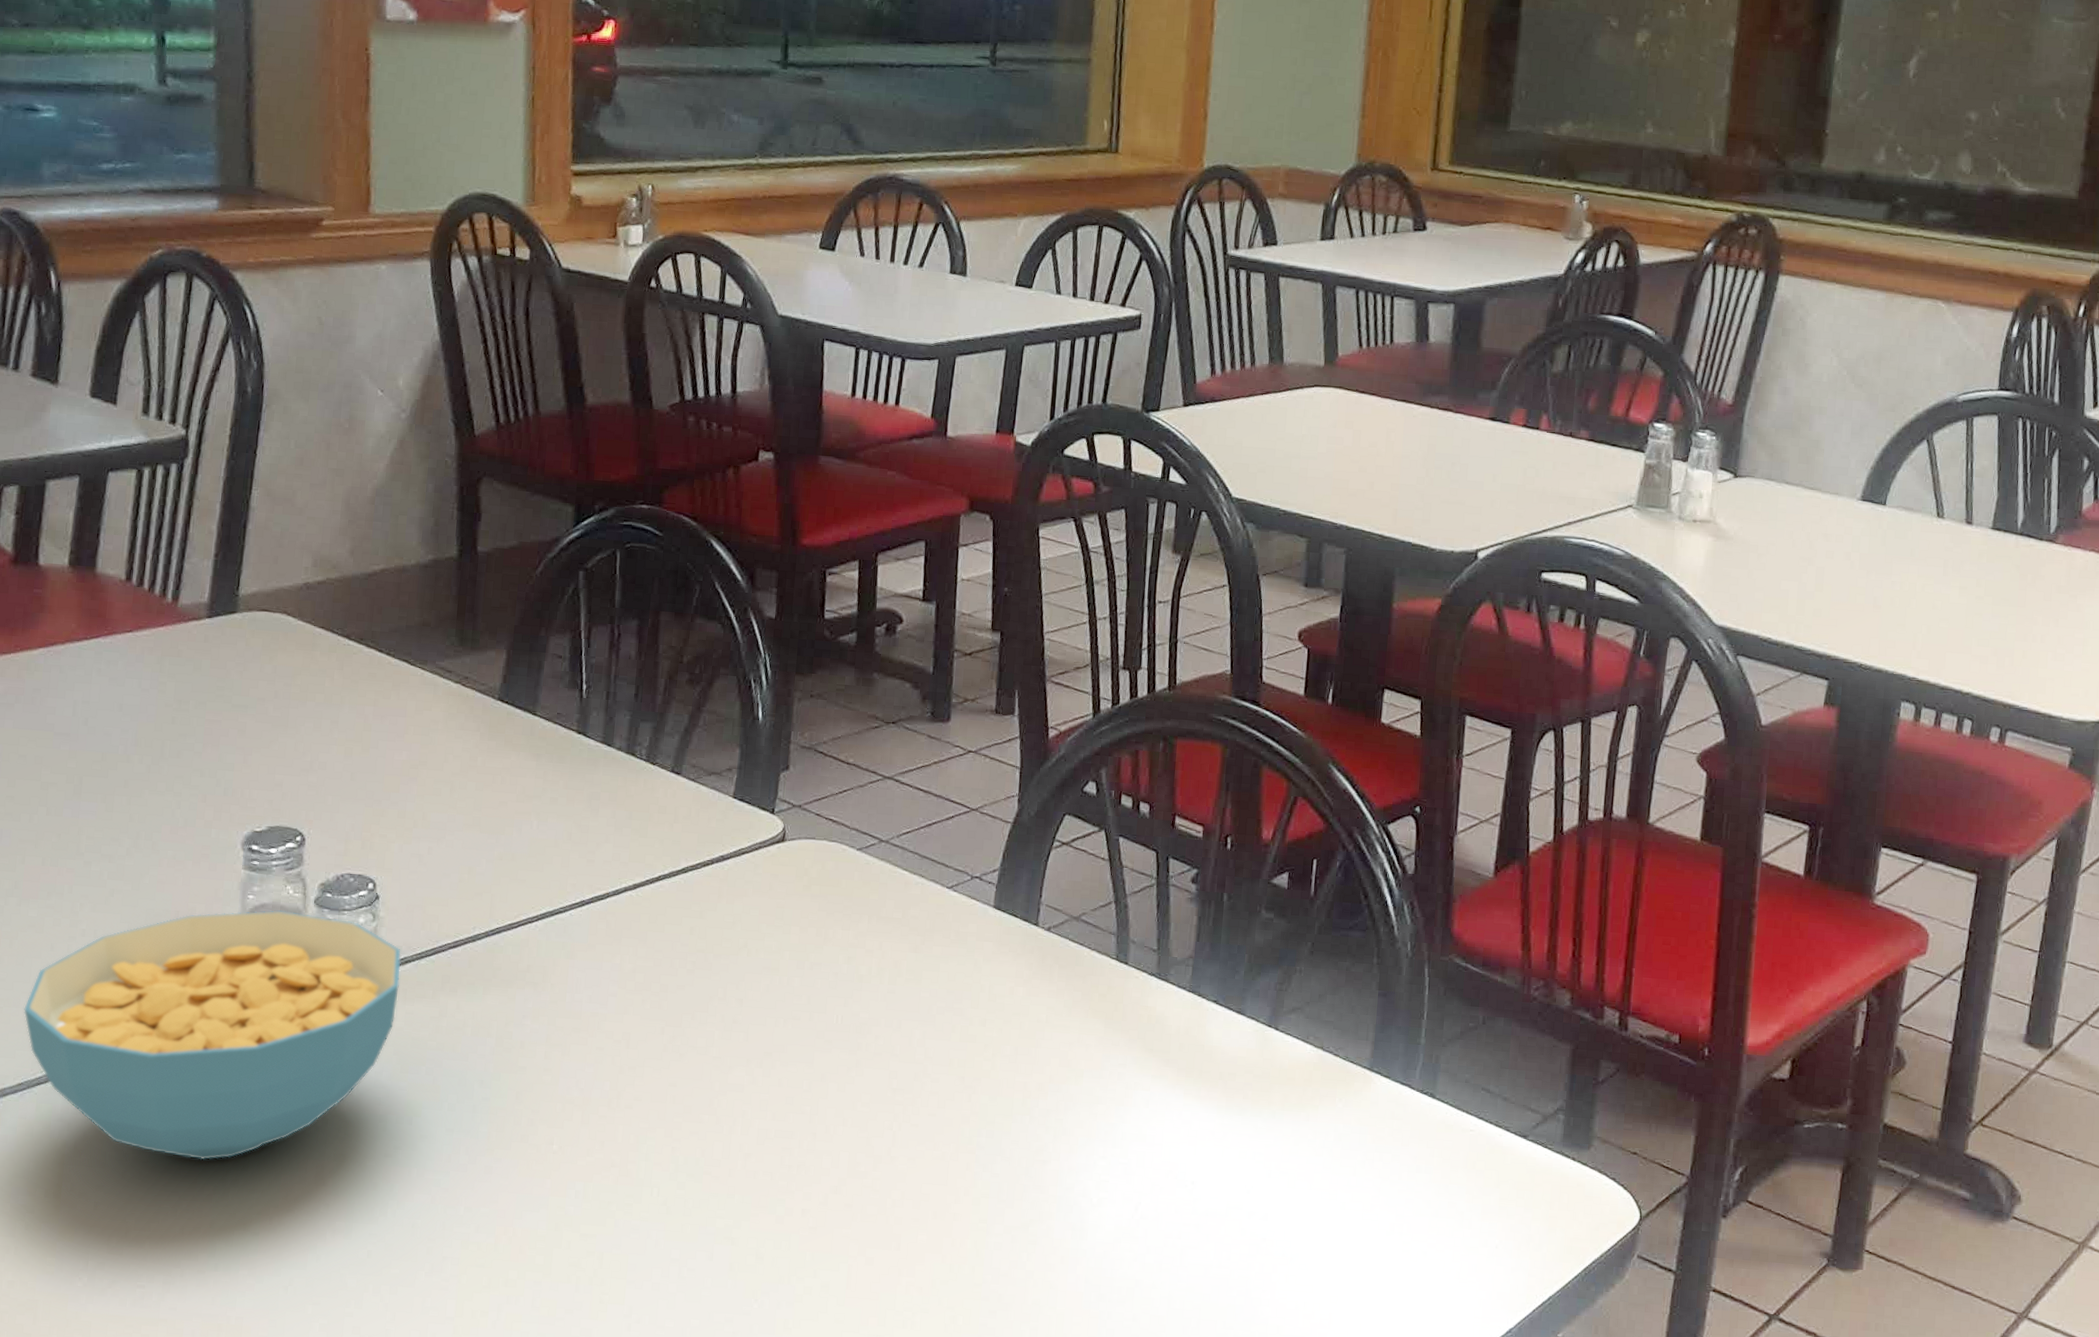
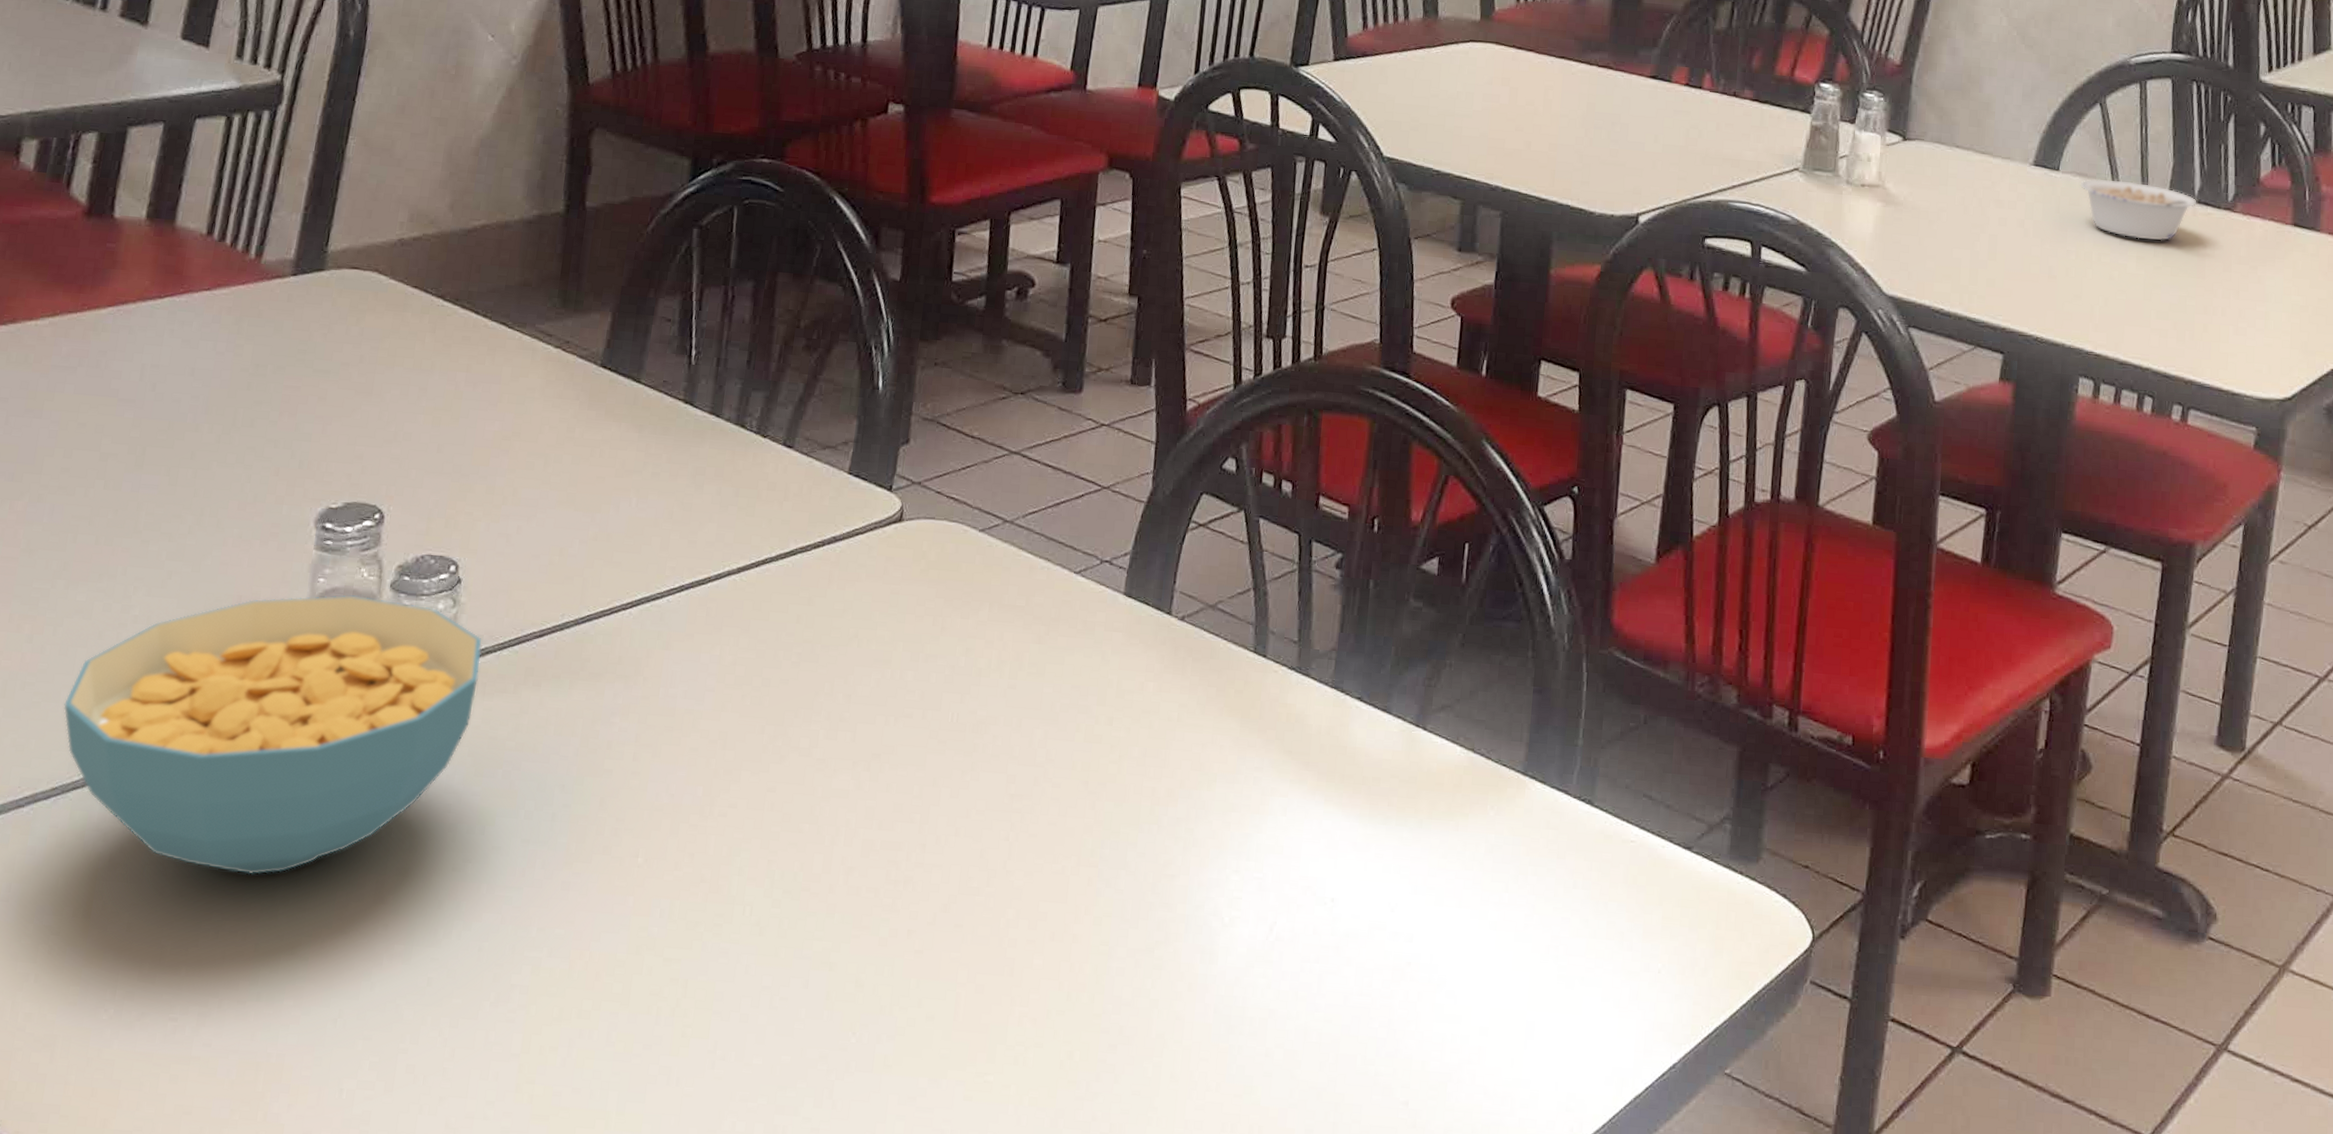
legume: none [1906,512,2020,572] -> present [2081,178,2197,241]

